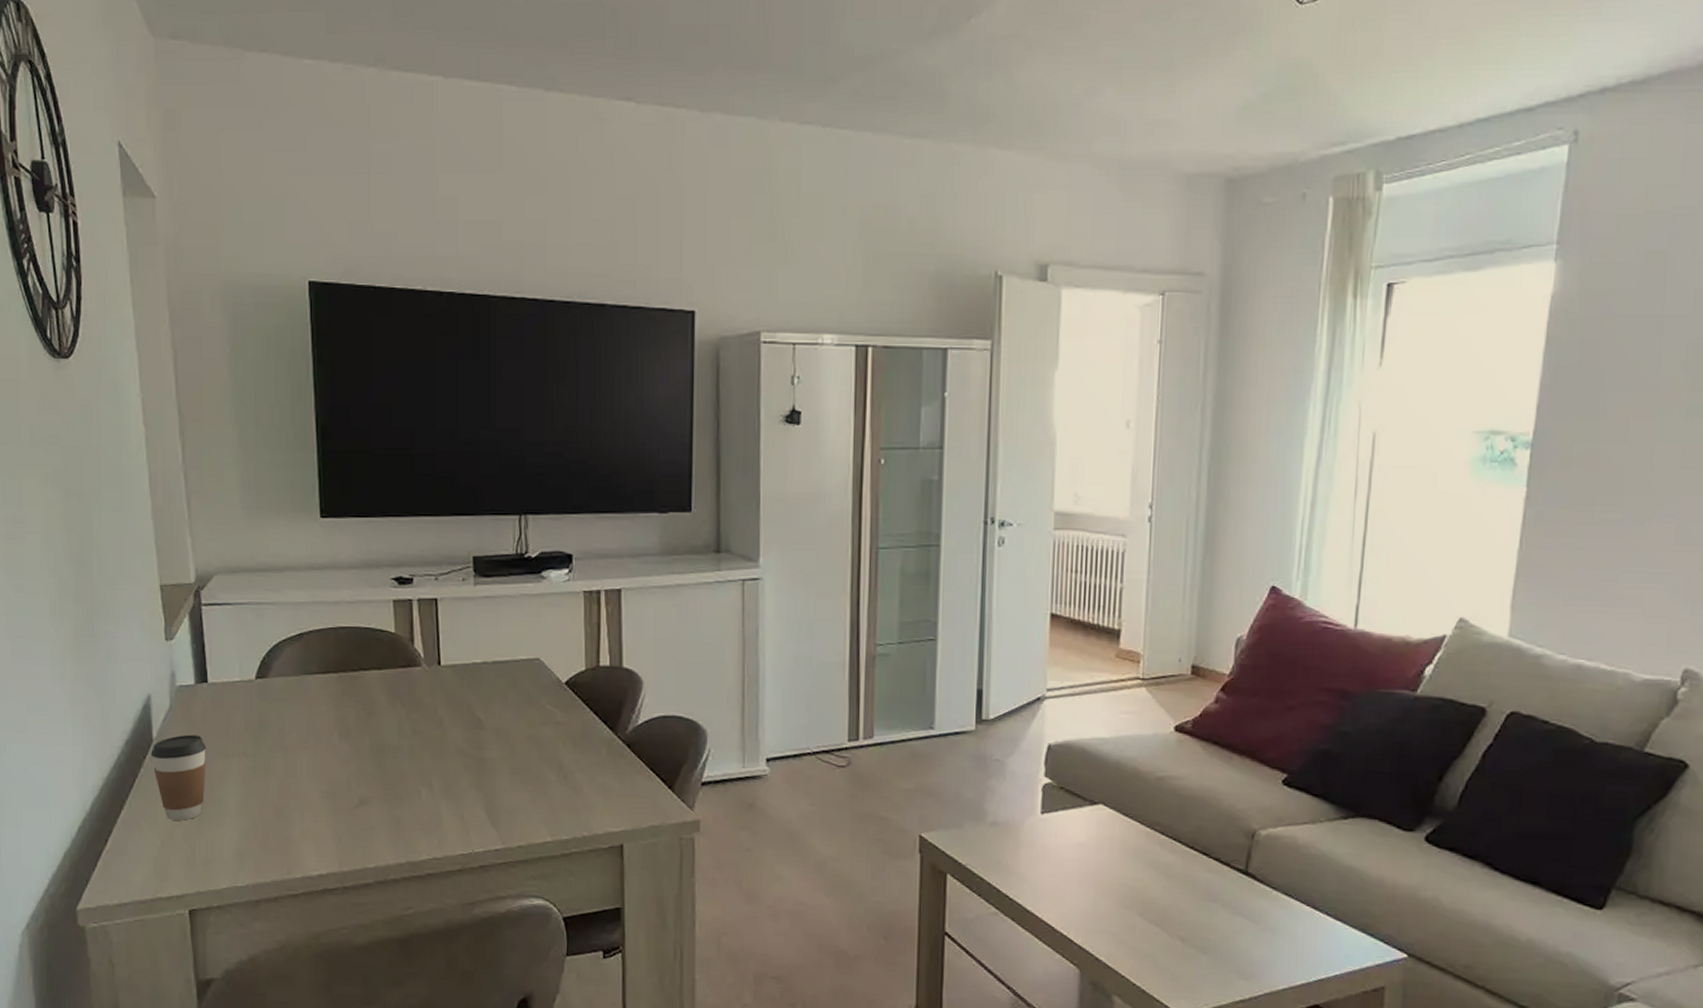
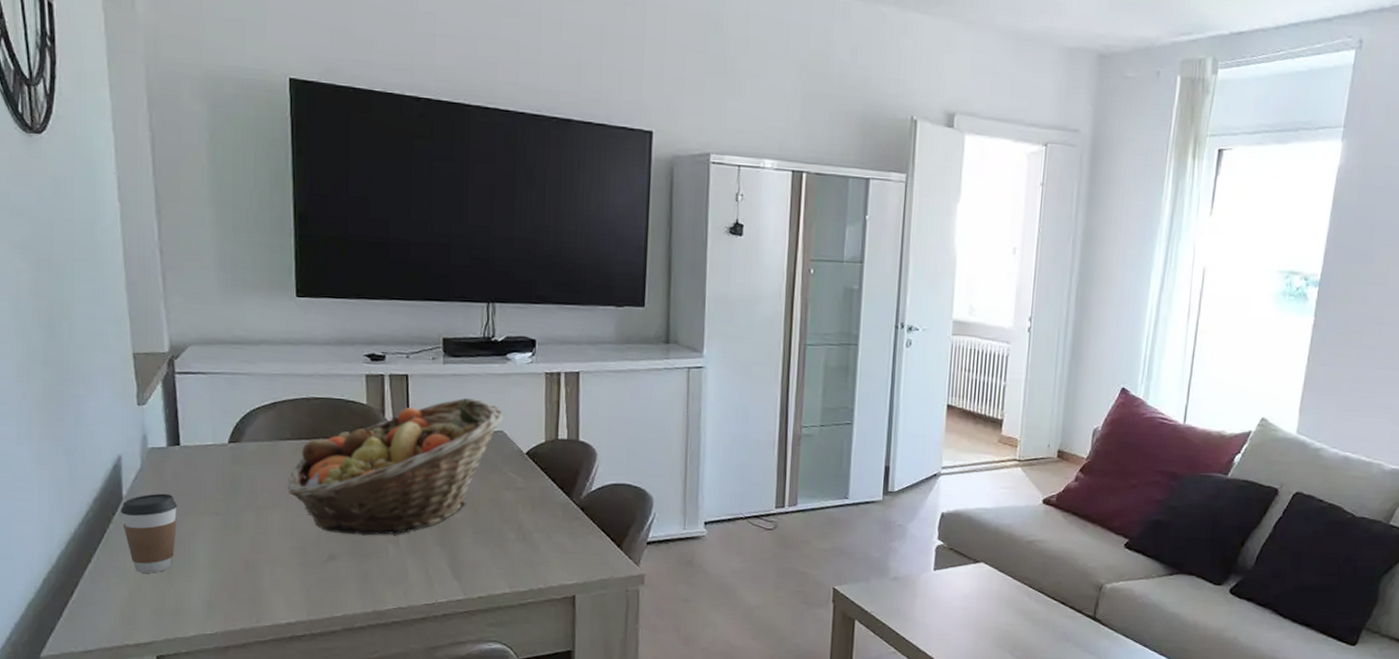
fruit basket: none [316,622,541,778] -> present [287,397,505,536]

